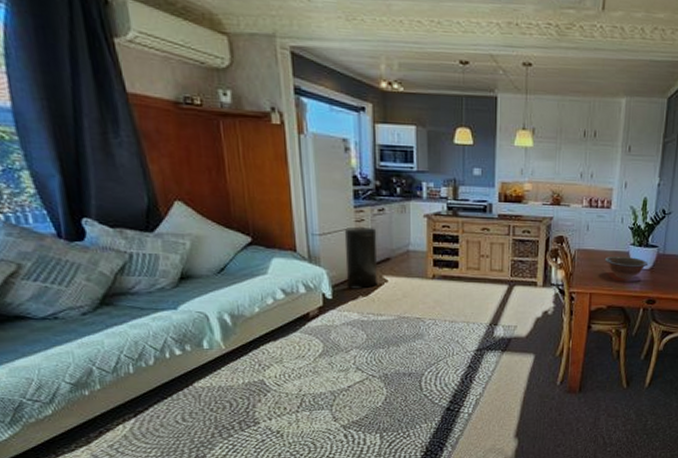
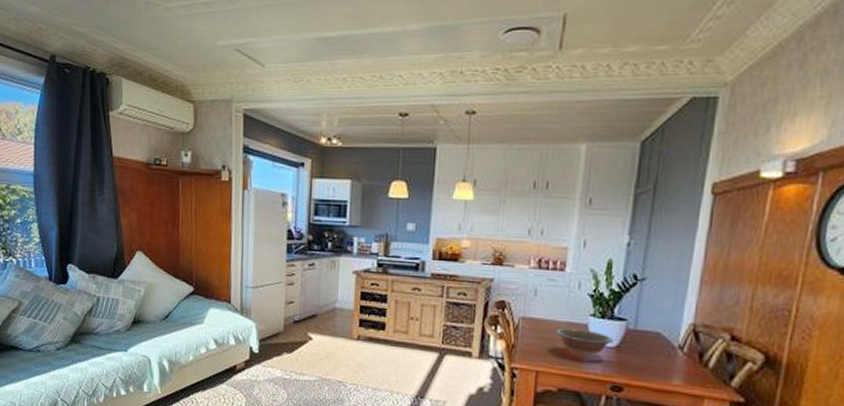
pedal bin: present [344,226,377,289] -> none [273,281,306,346]

